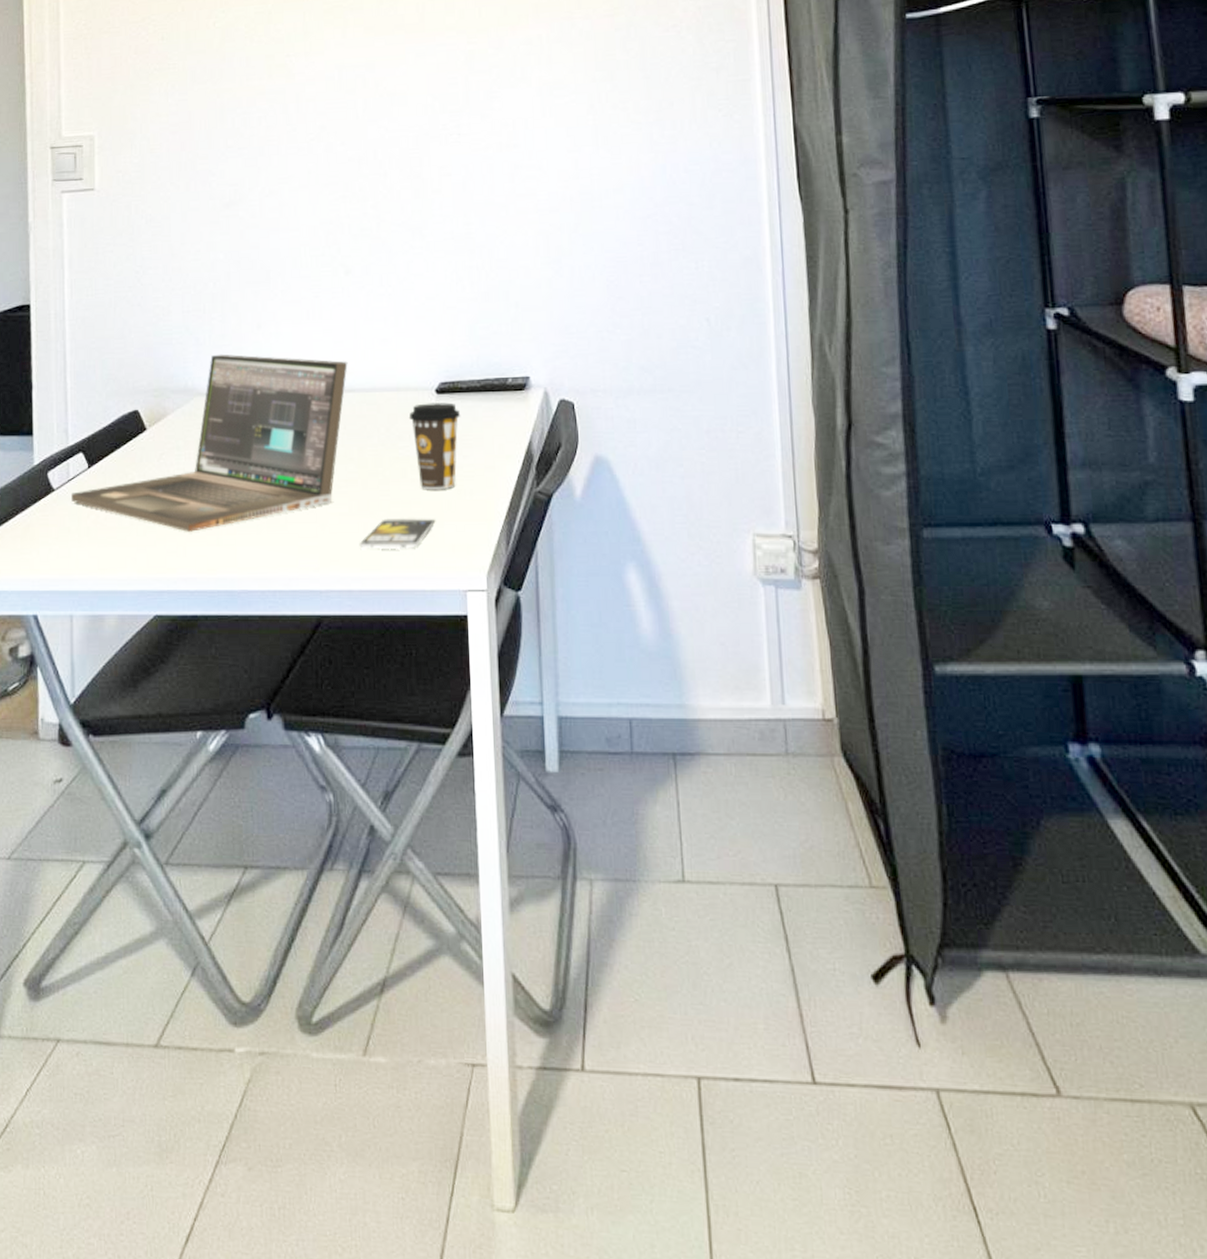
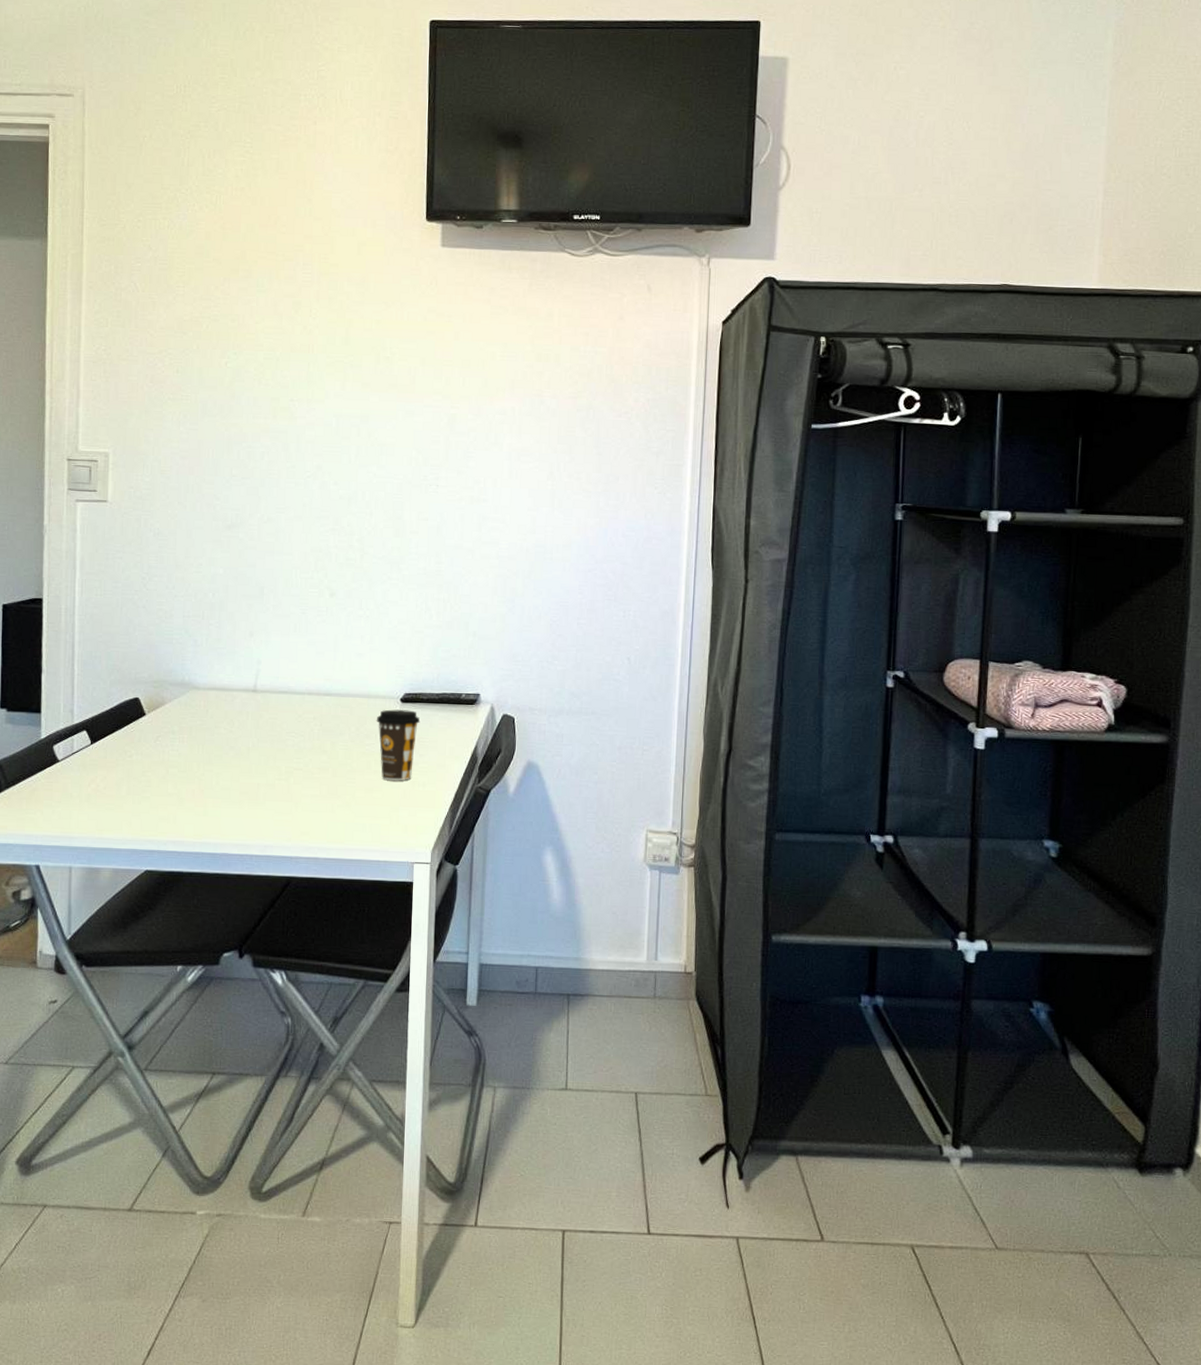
laptop: present [71,354,348,532] -> none [74,655,327,803]
smartphone: present [359,517,436,550] -> none [326,801,393,827]

